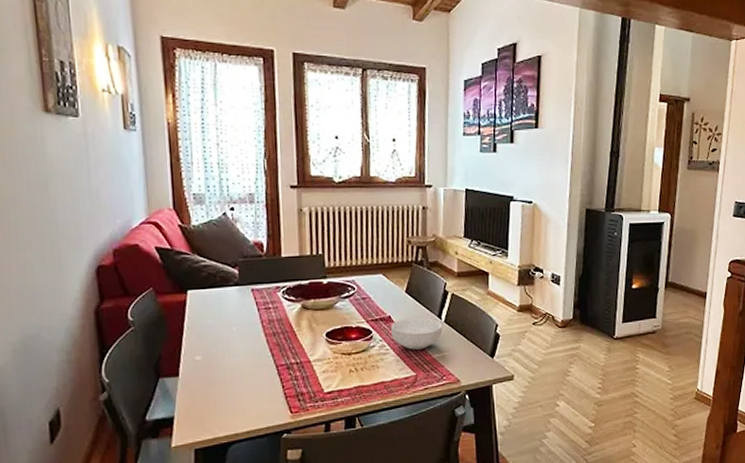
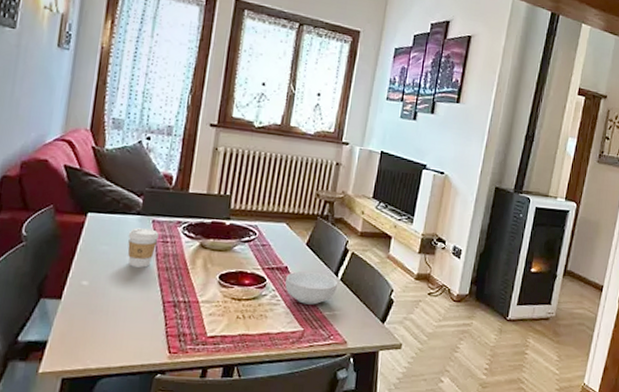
coffee cup: none [230,298,260,337] -> present [127,228,159,268]

